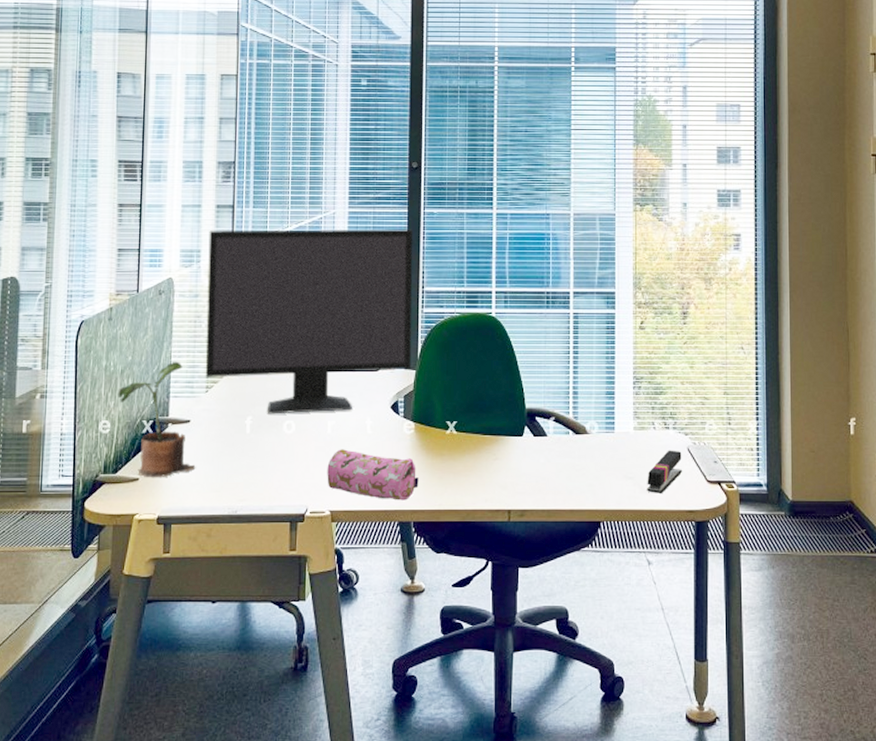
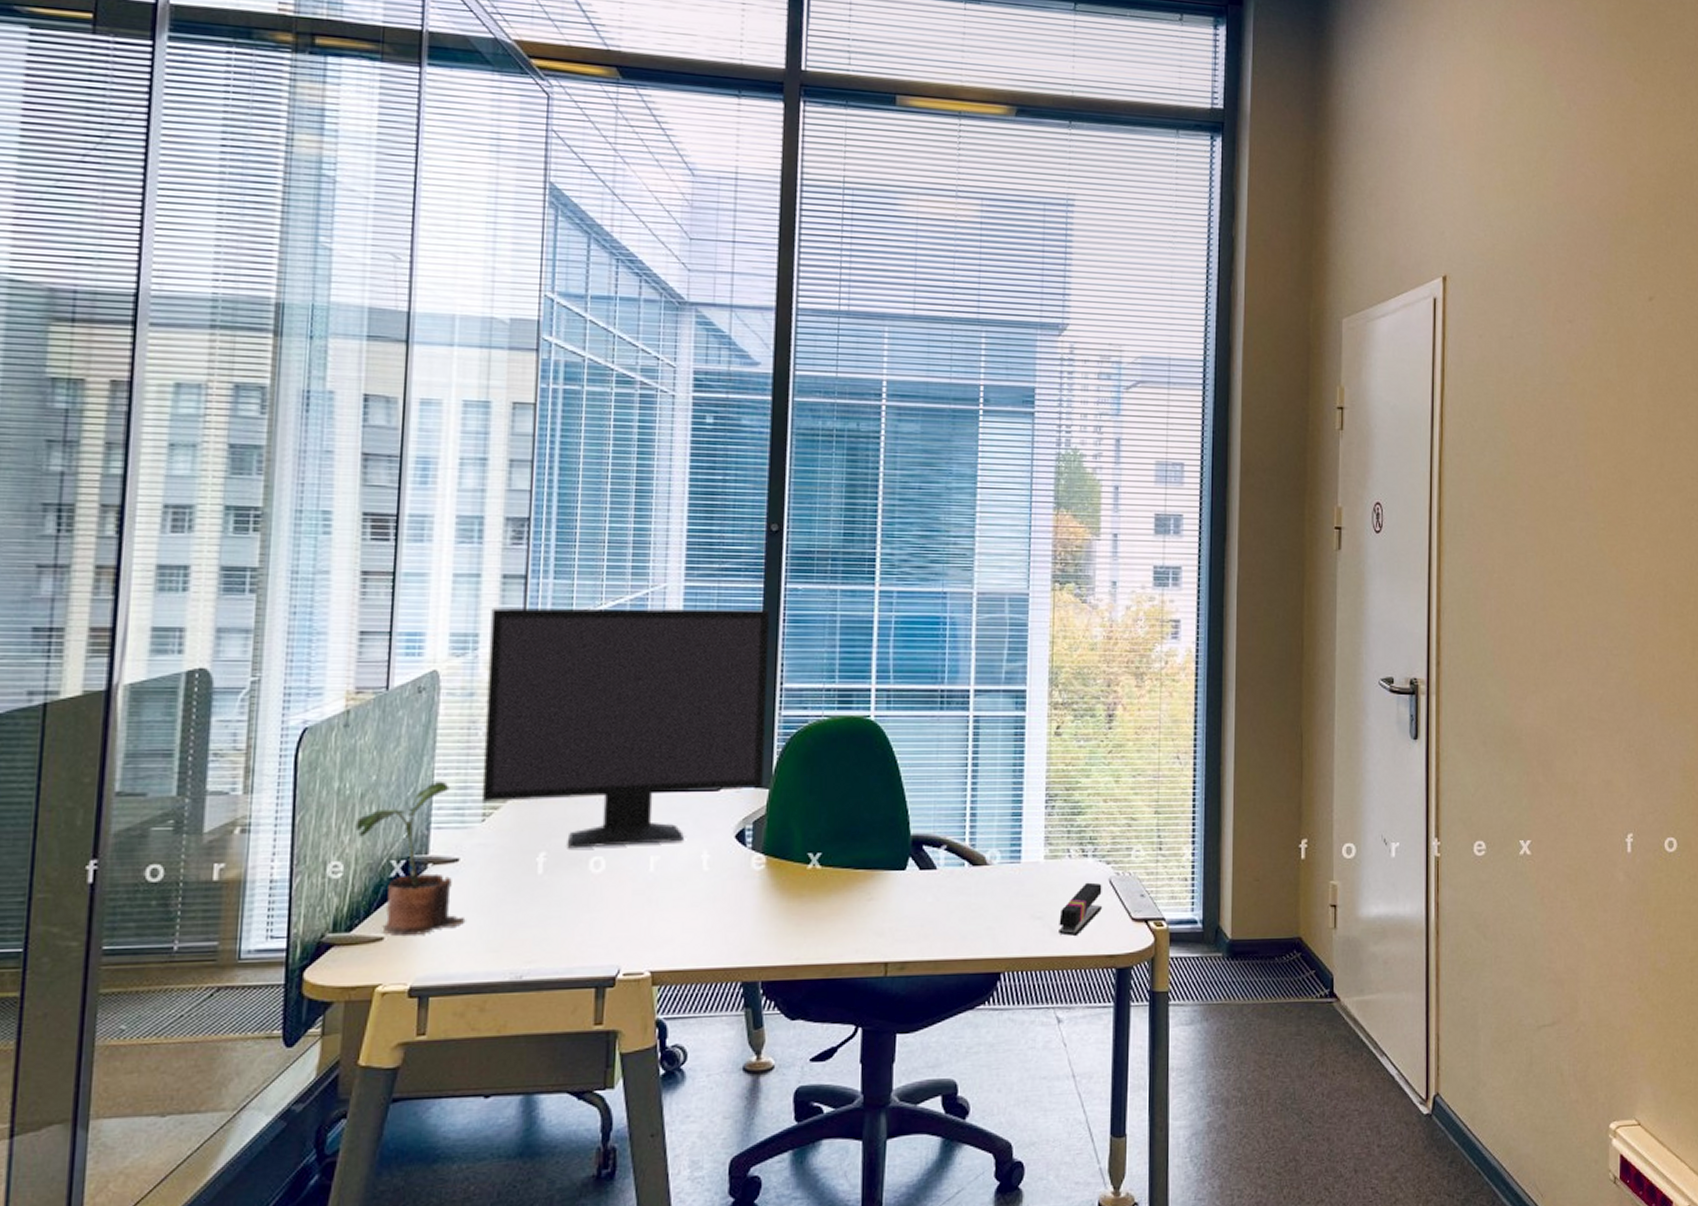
pencil case: present [327,449,419,501] -> none [647,891,770,955]

